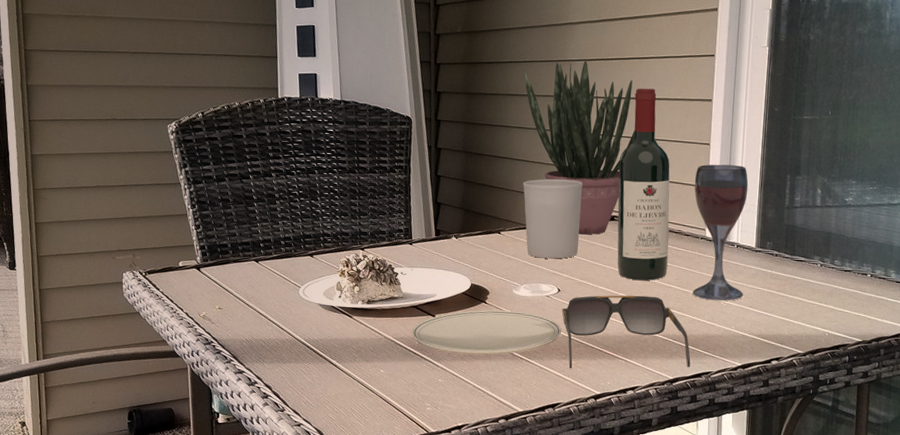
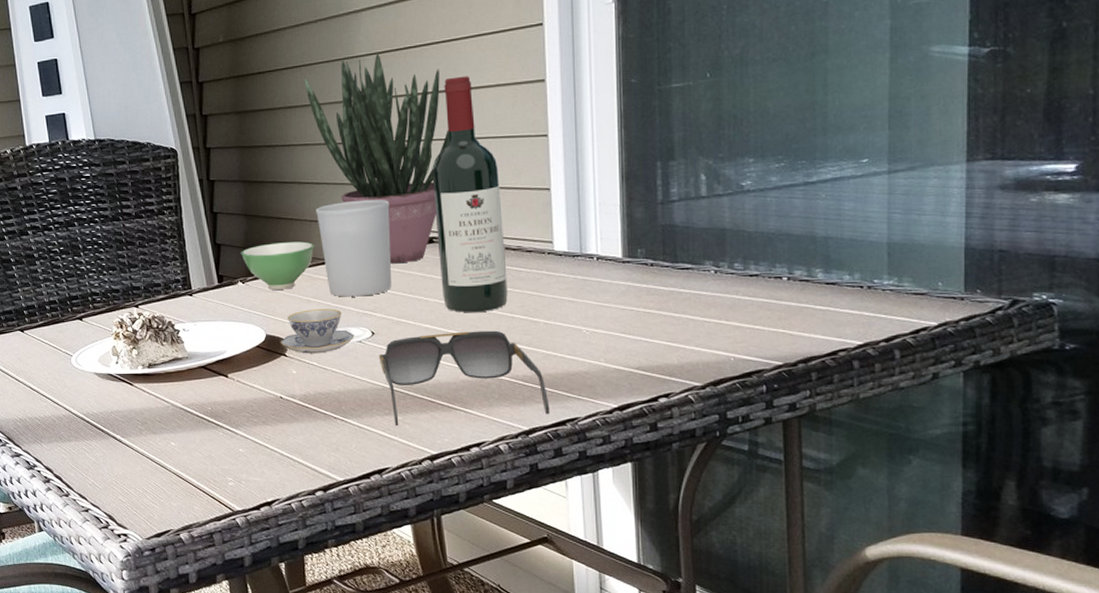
plate: present [412,309,561,356] -> none [202,362,381,418]
bowl: none [456,206,519,247] -> present [240,241,315,290]
teacup: none [482,266,544,304] -> present [280,309,354,354]
cup: present [692,164,749,301] -> none [532,157,613,330]

